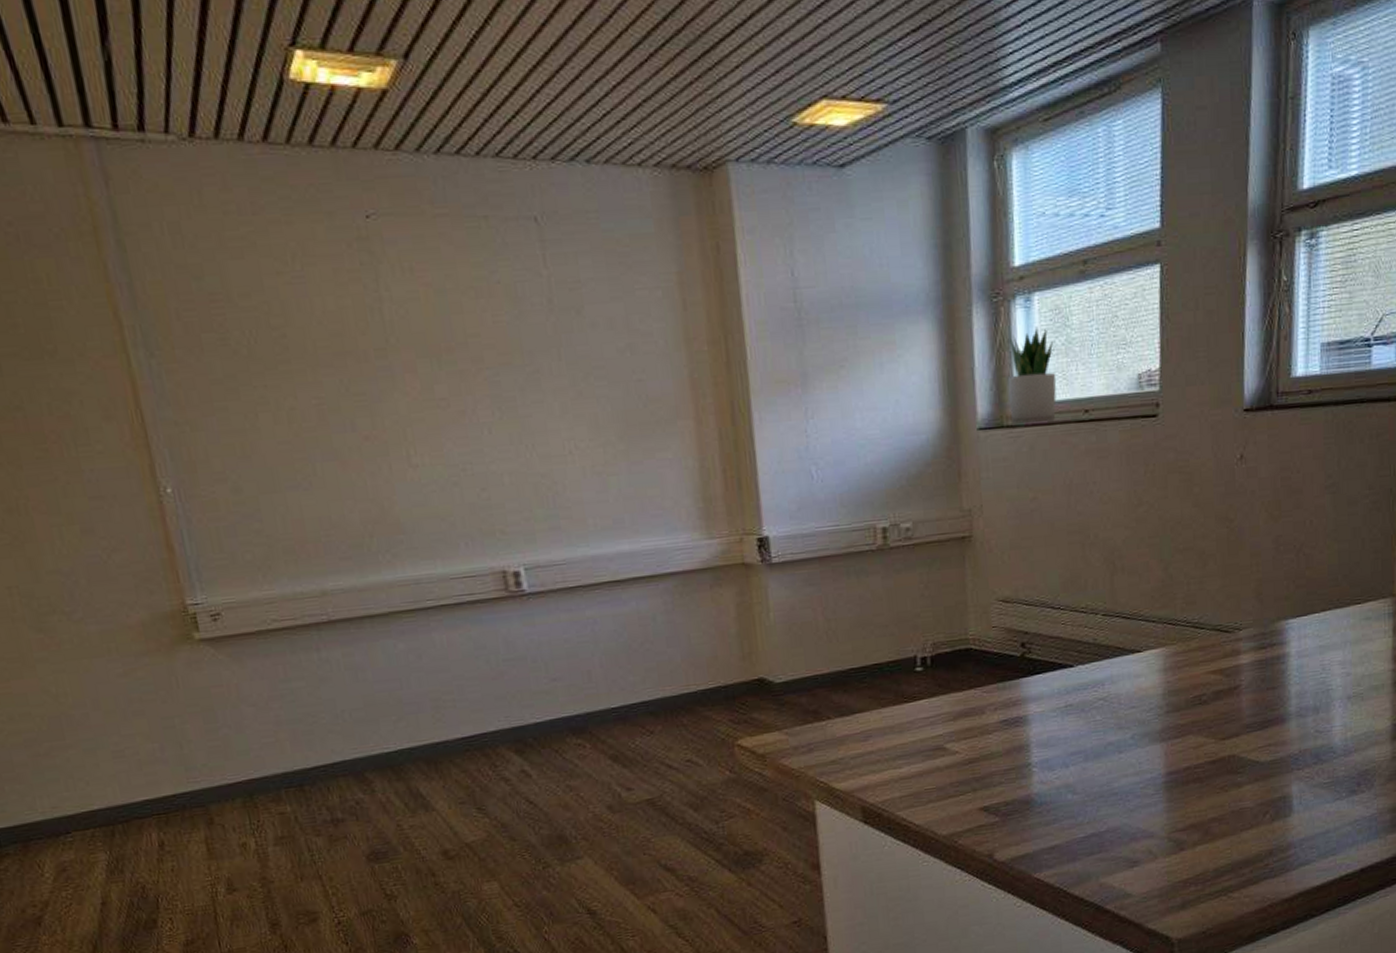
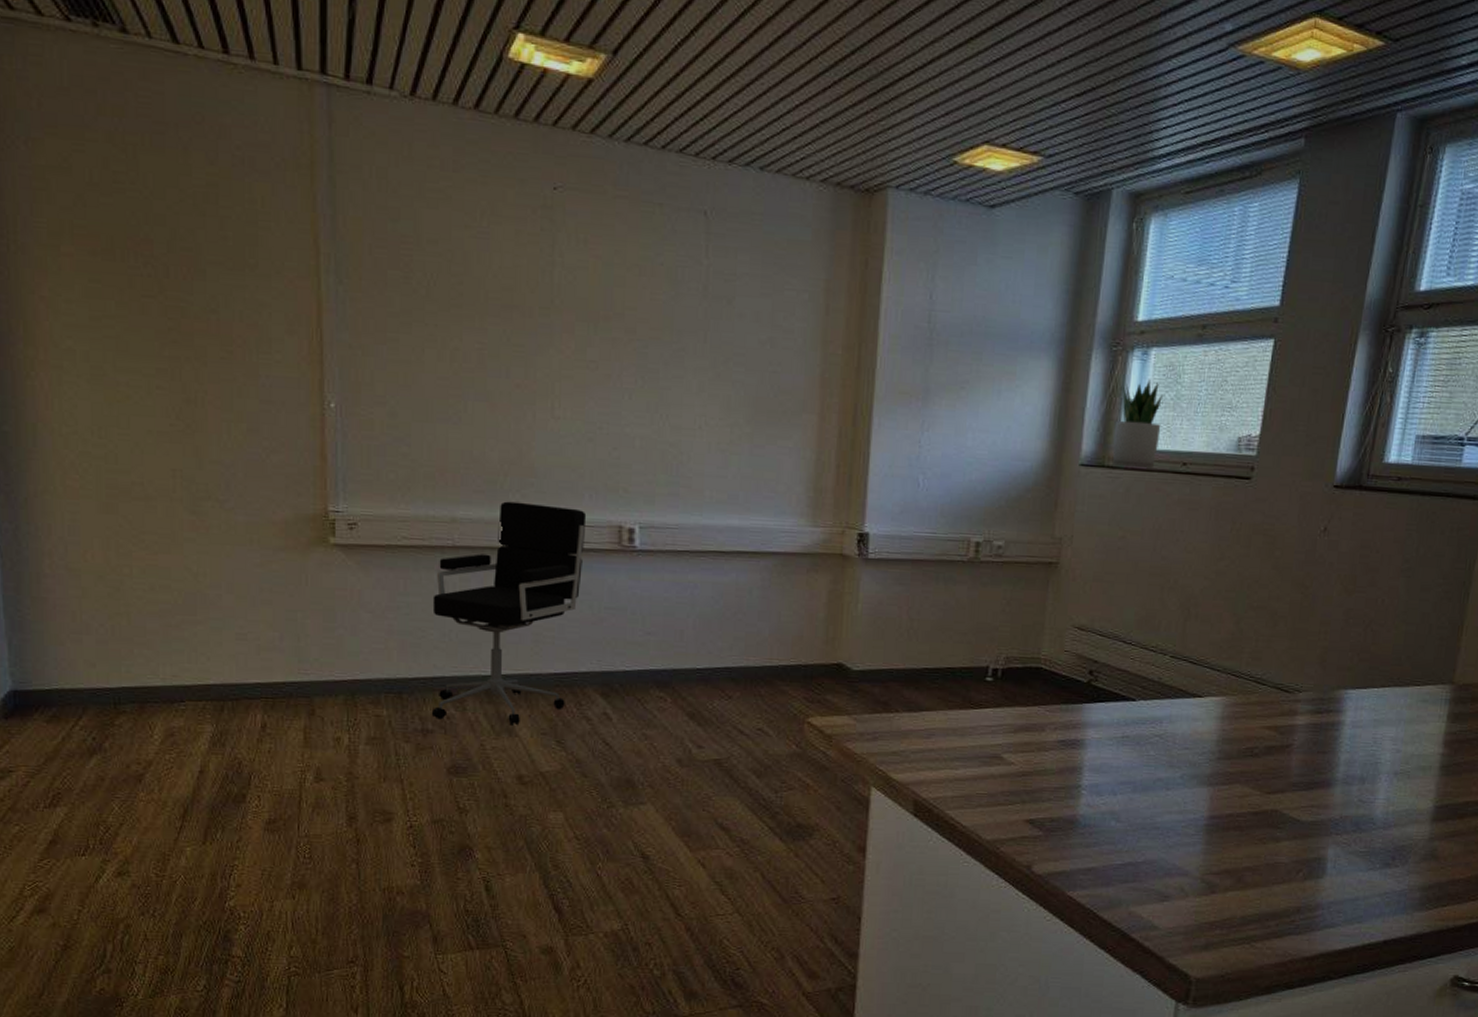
office chair: none [316,560,479,807] -> present [431,501,587,726]

